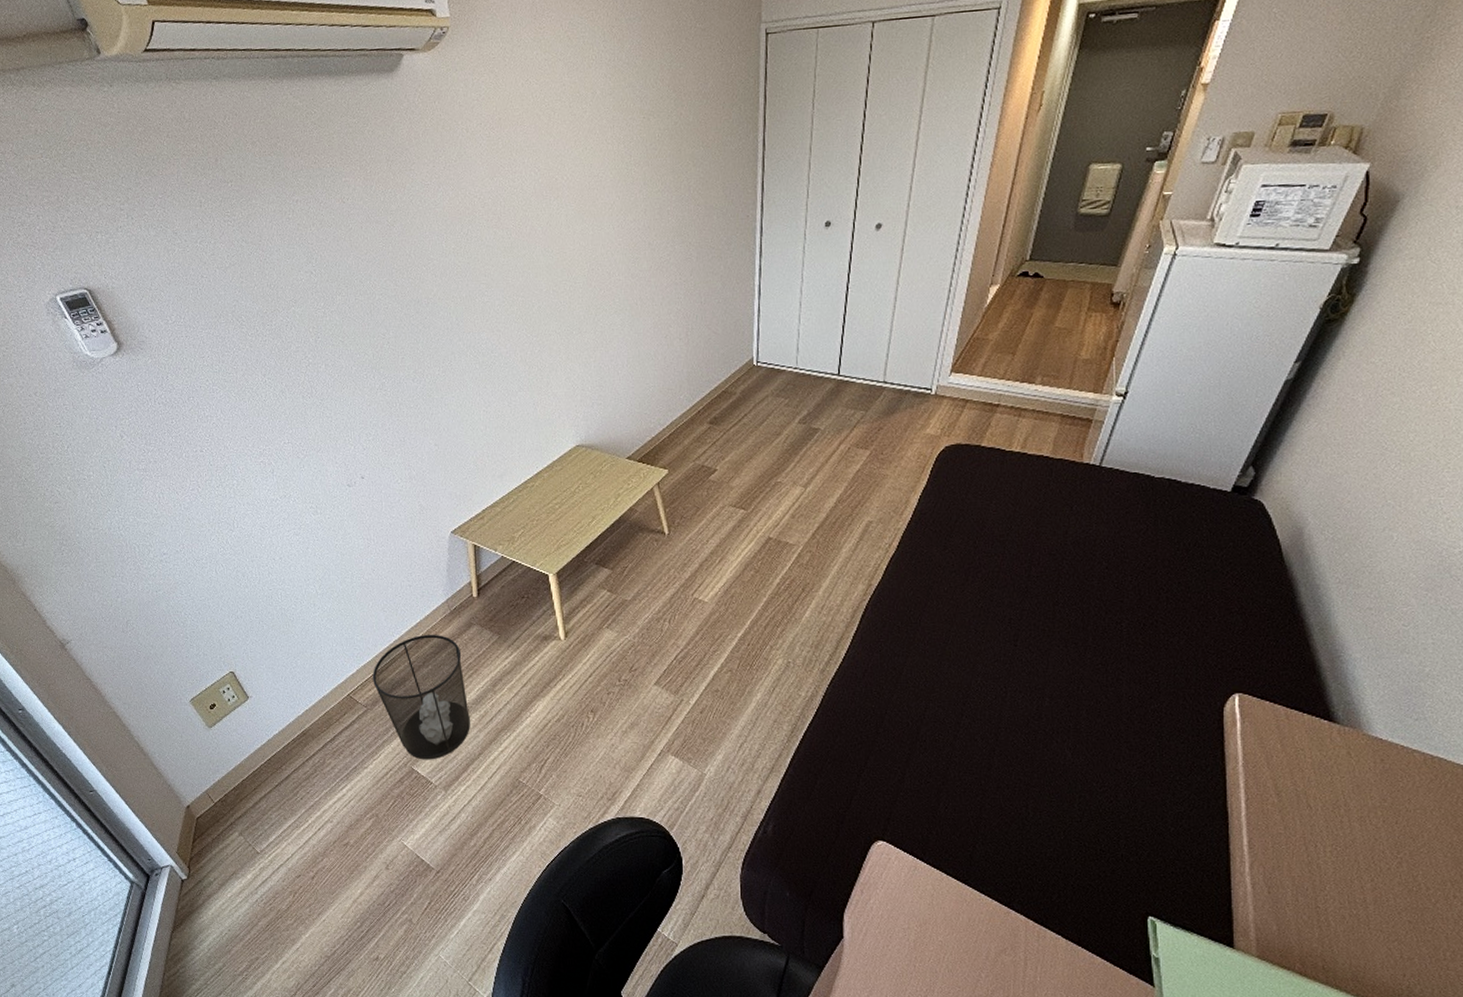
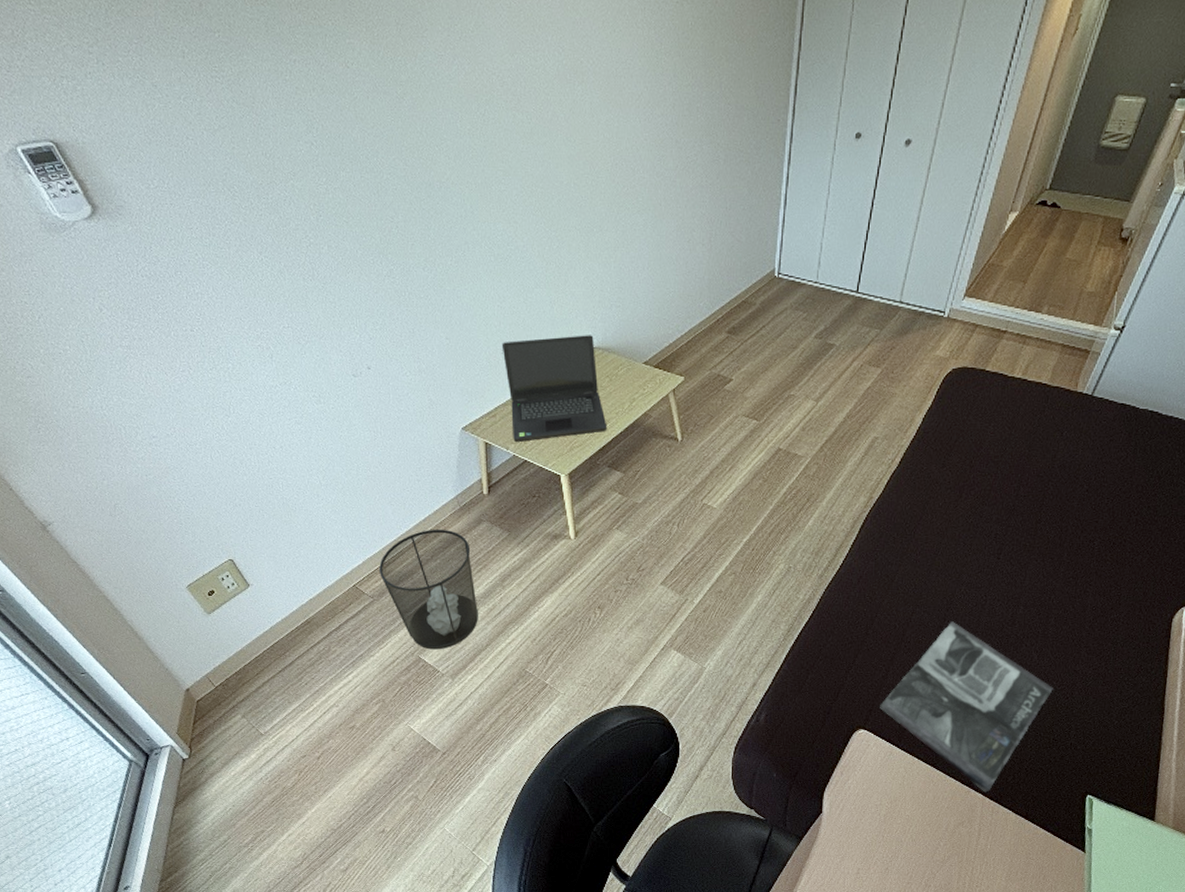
laptop: none [489,433,594,543] -> present [503,335,607,442]
magazine: none [898,717,1094,914] -> present [880,621,1053,793]

